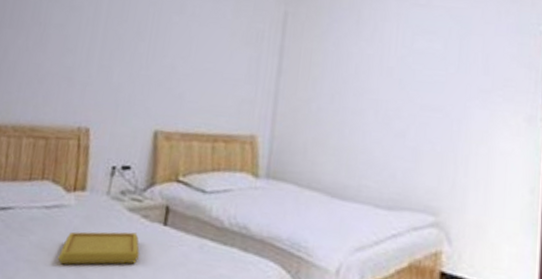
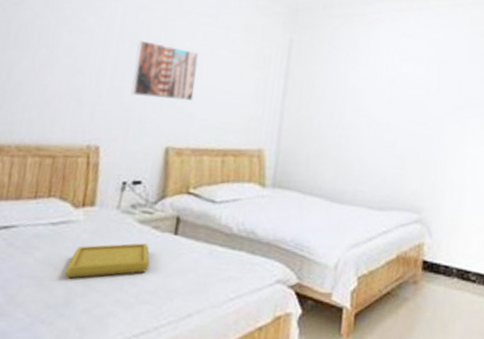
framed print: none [119,15,188,81] -> present [130,39,199,101]

